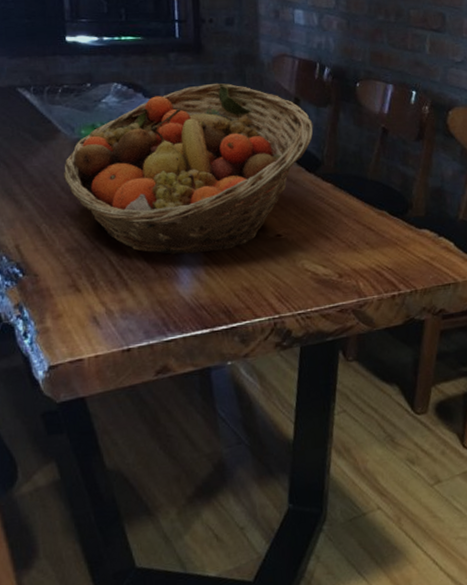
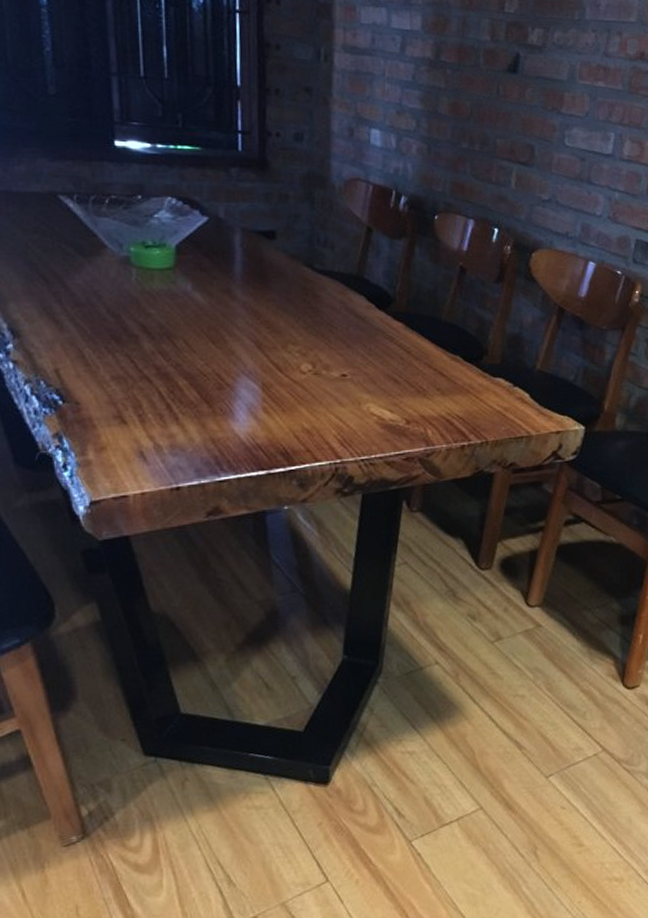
fruit basket: present [63,82,313,255] -> none [109,204,386,390]

